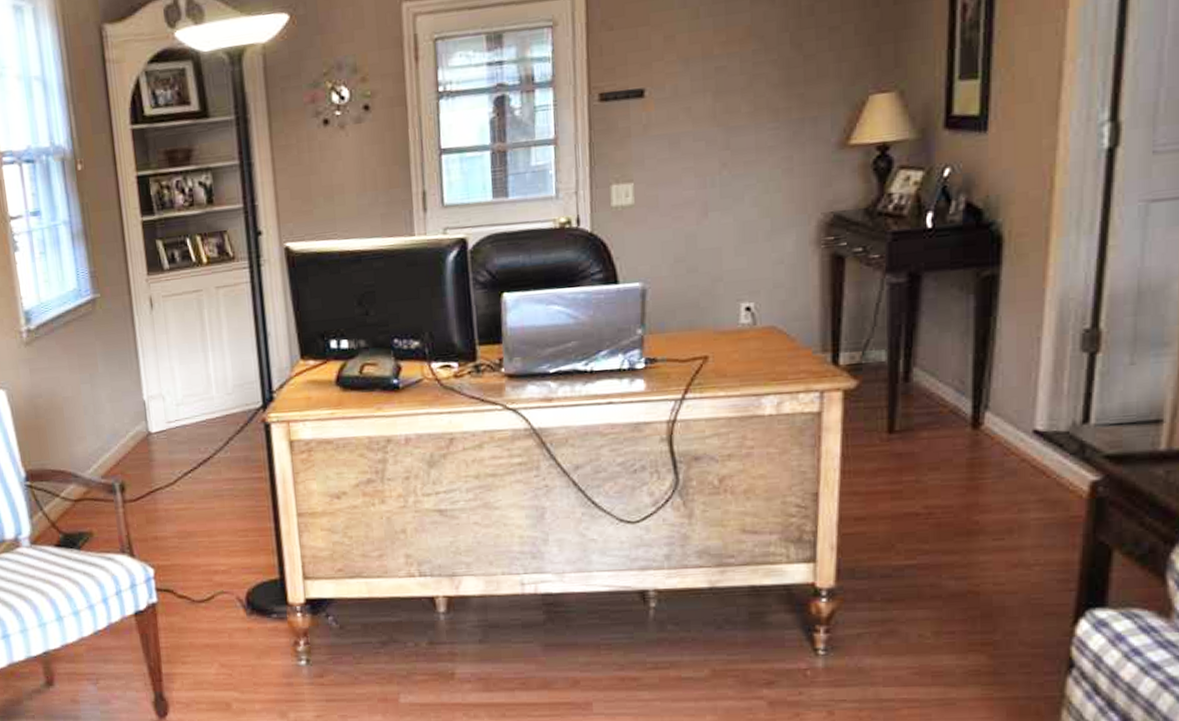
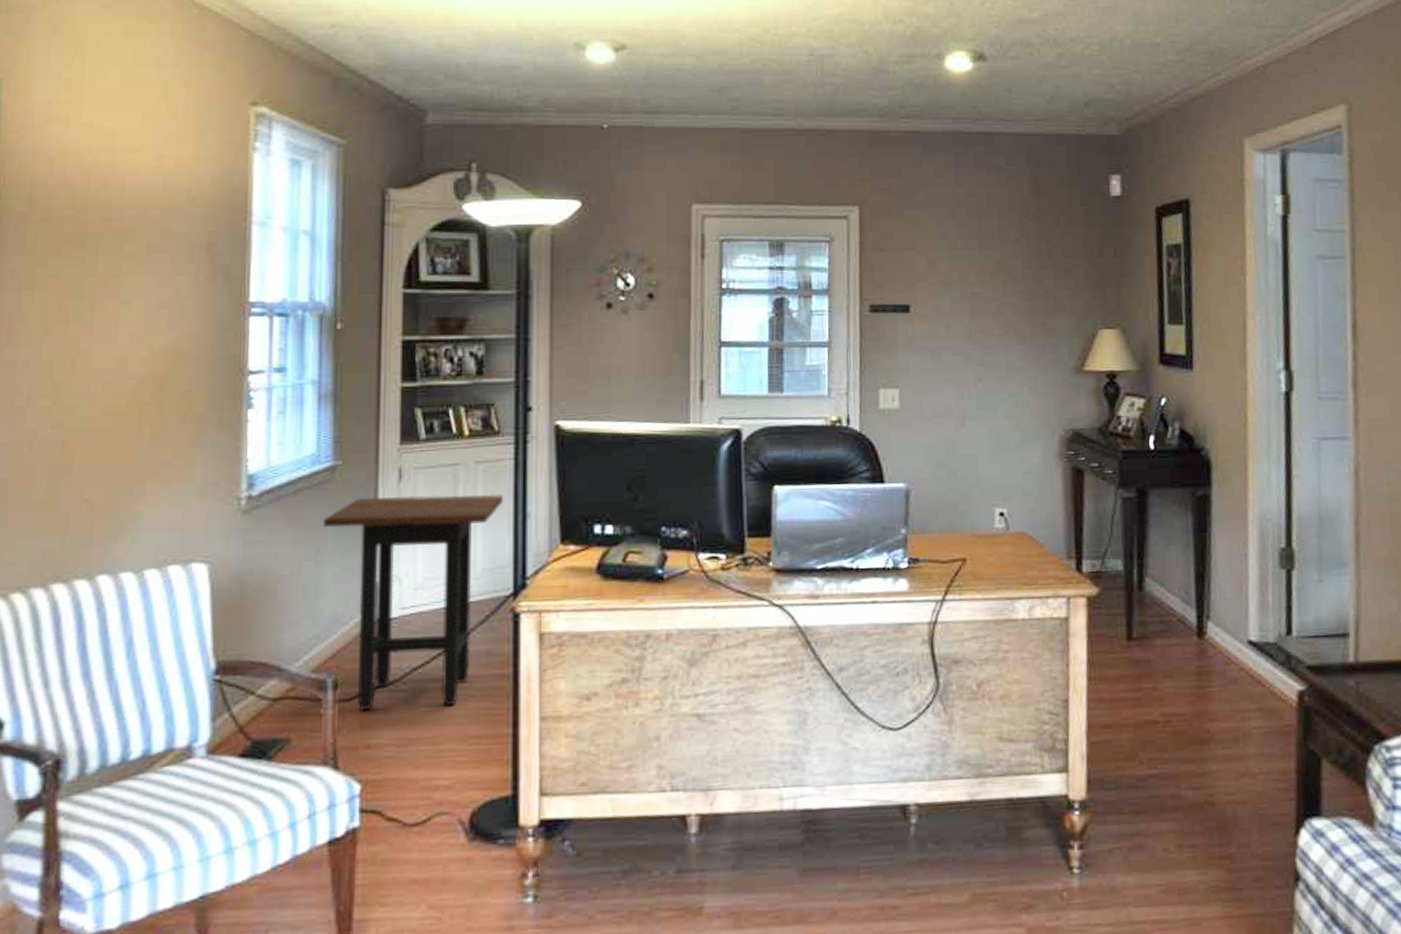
side table: none [92,316,245,509] -> present [324,493,504,710]

